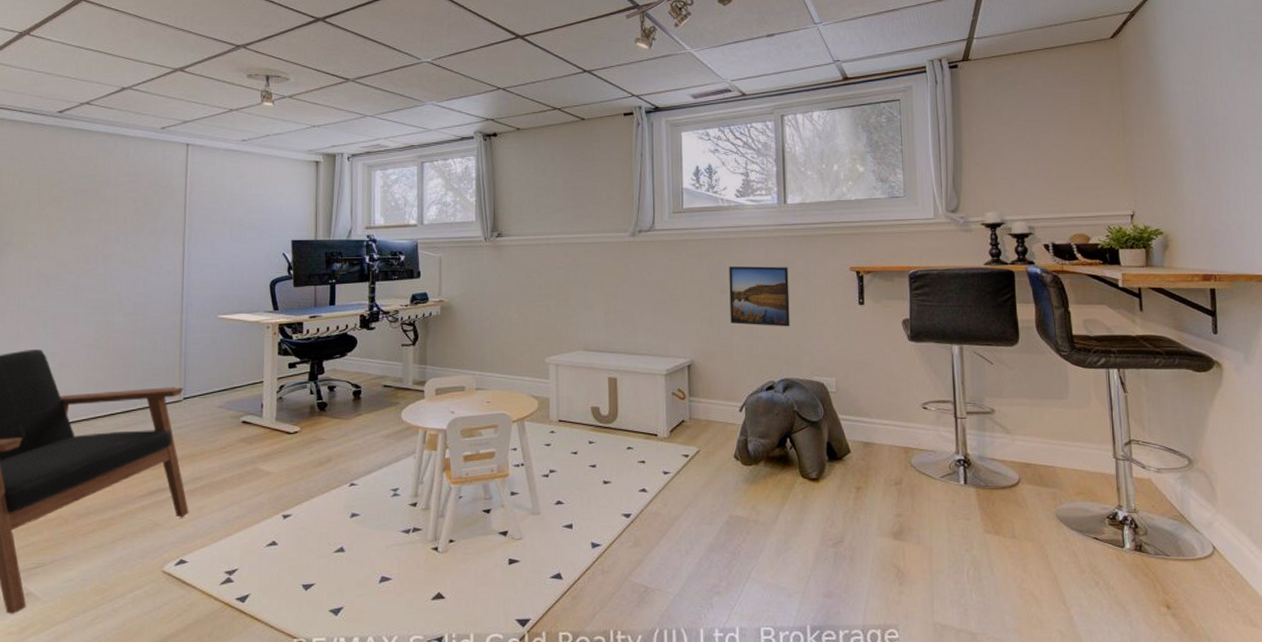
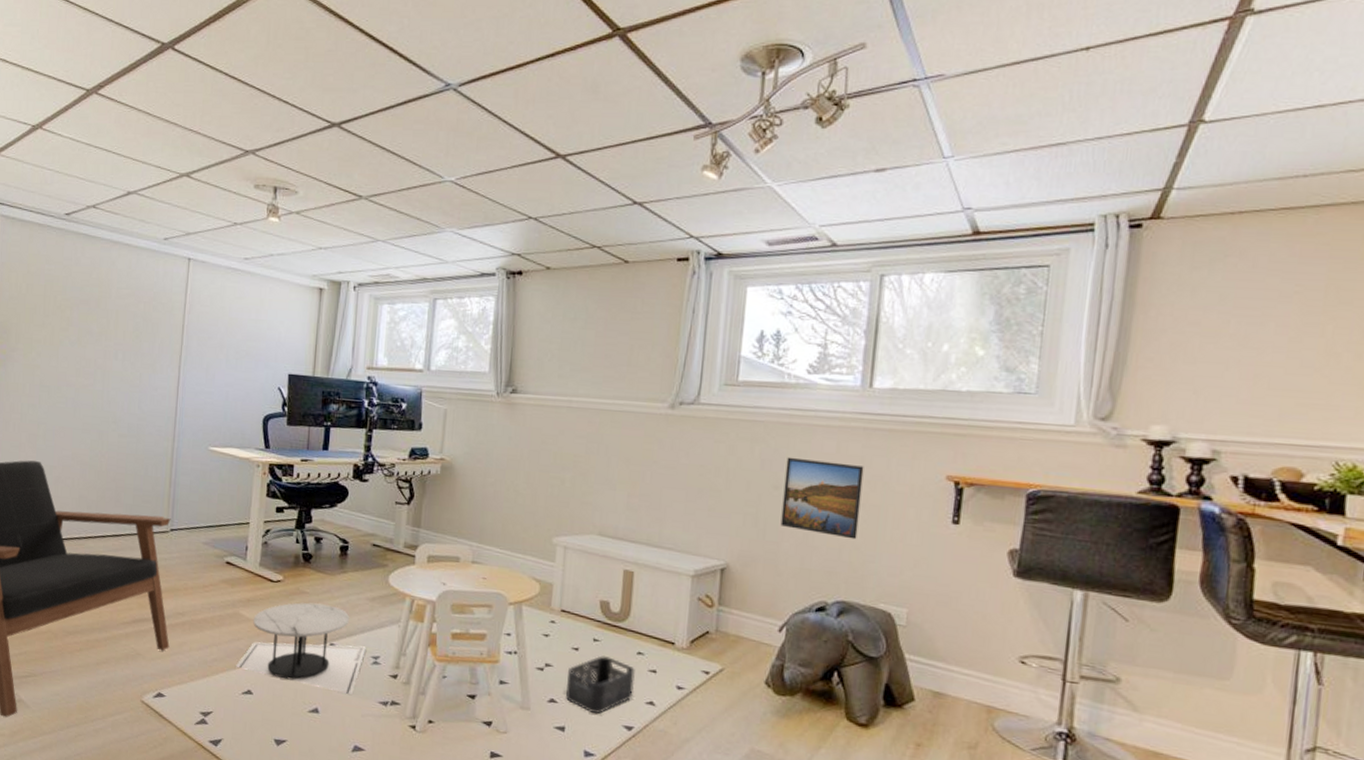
side table: none [259,447,385,528] -> present [236,602,366,694]
storage bin: none [570,455,629,507] -> present [565,656,635,714]

